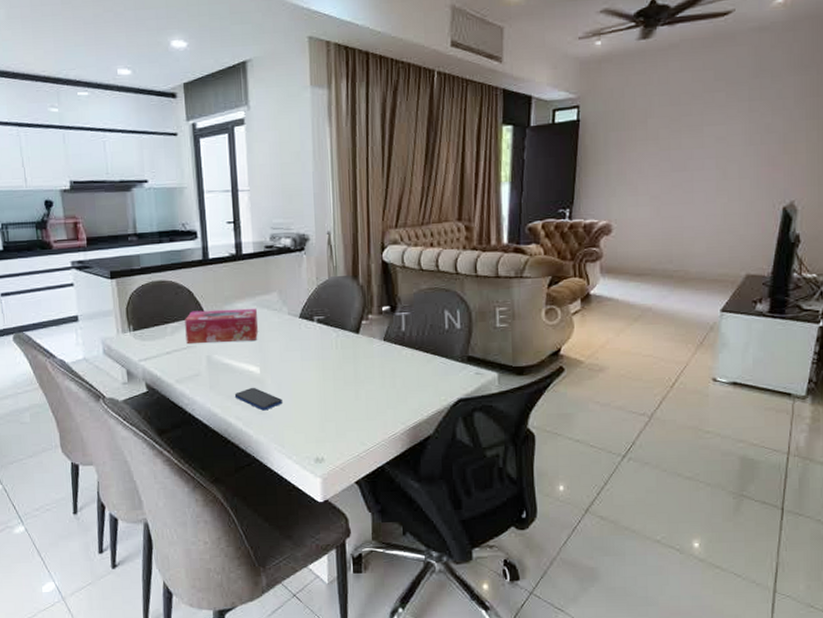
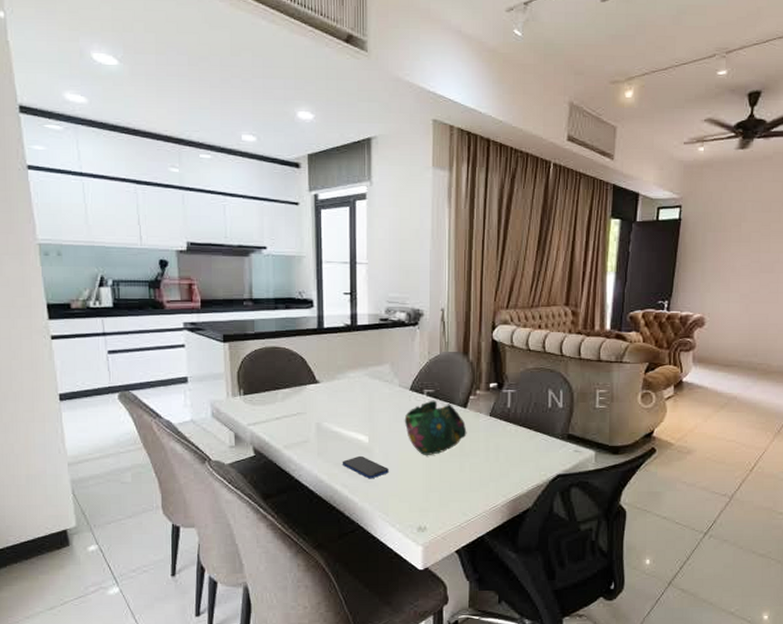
tissue box: present [185,308,258,343] -> none [296,378,368,410]
decorative bowl: none [295,327,361,384] -> present [404,400,467,455]

